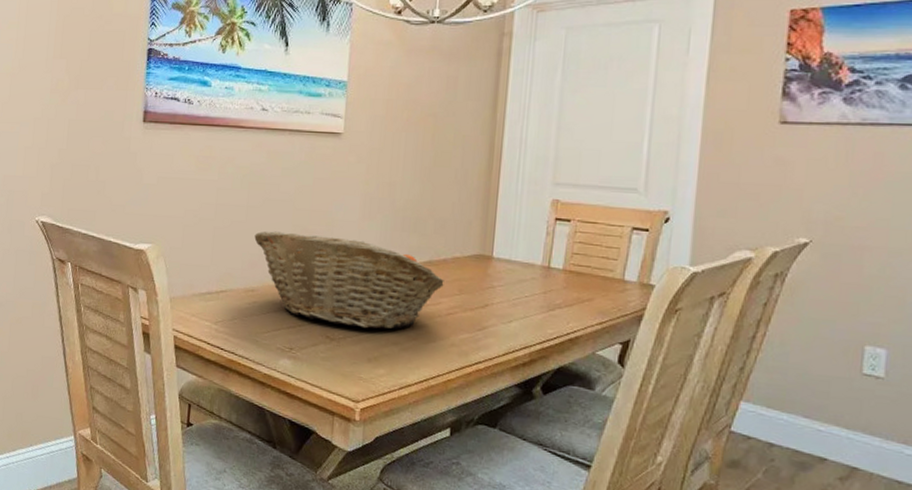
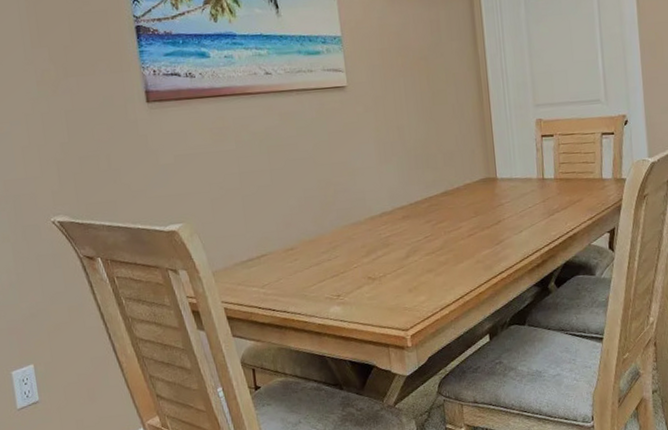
fruit basket: present [254,231,444,329] -> none [283,183,461,266]

